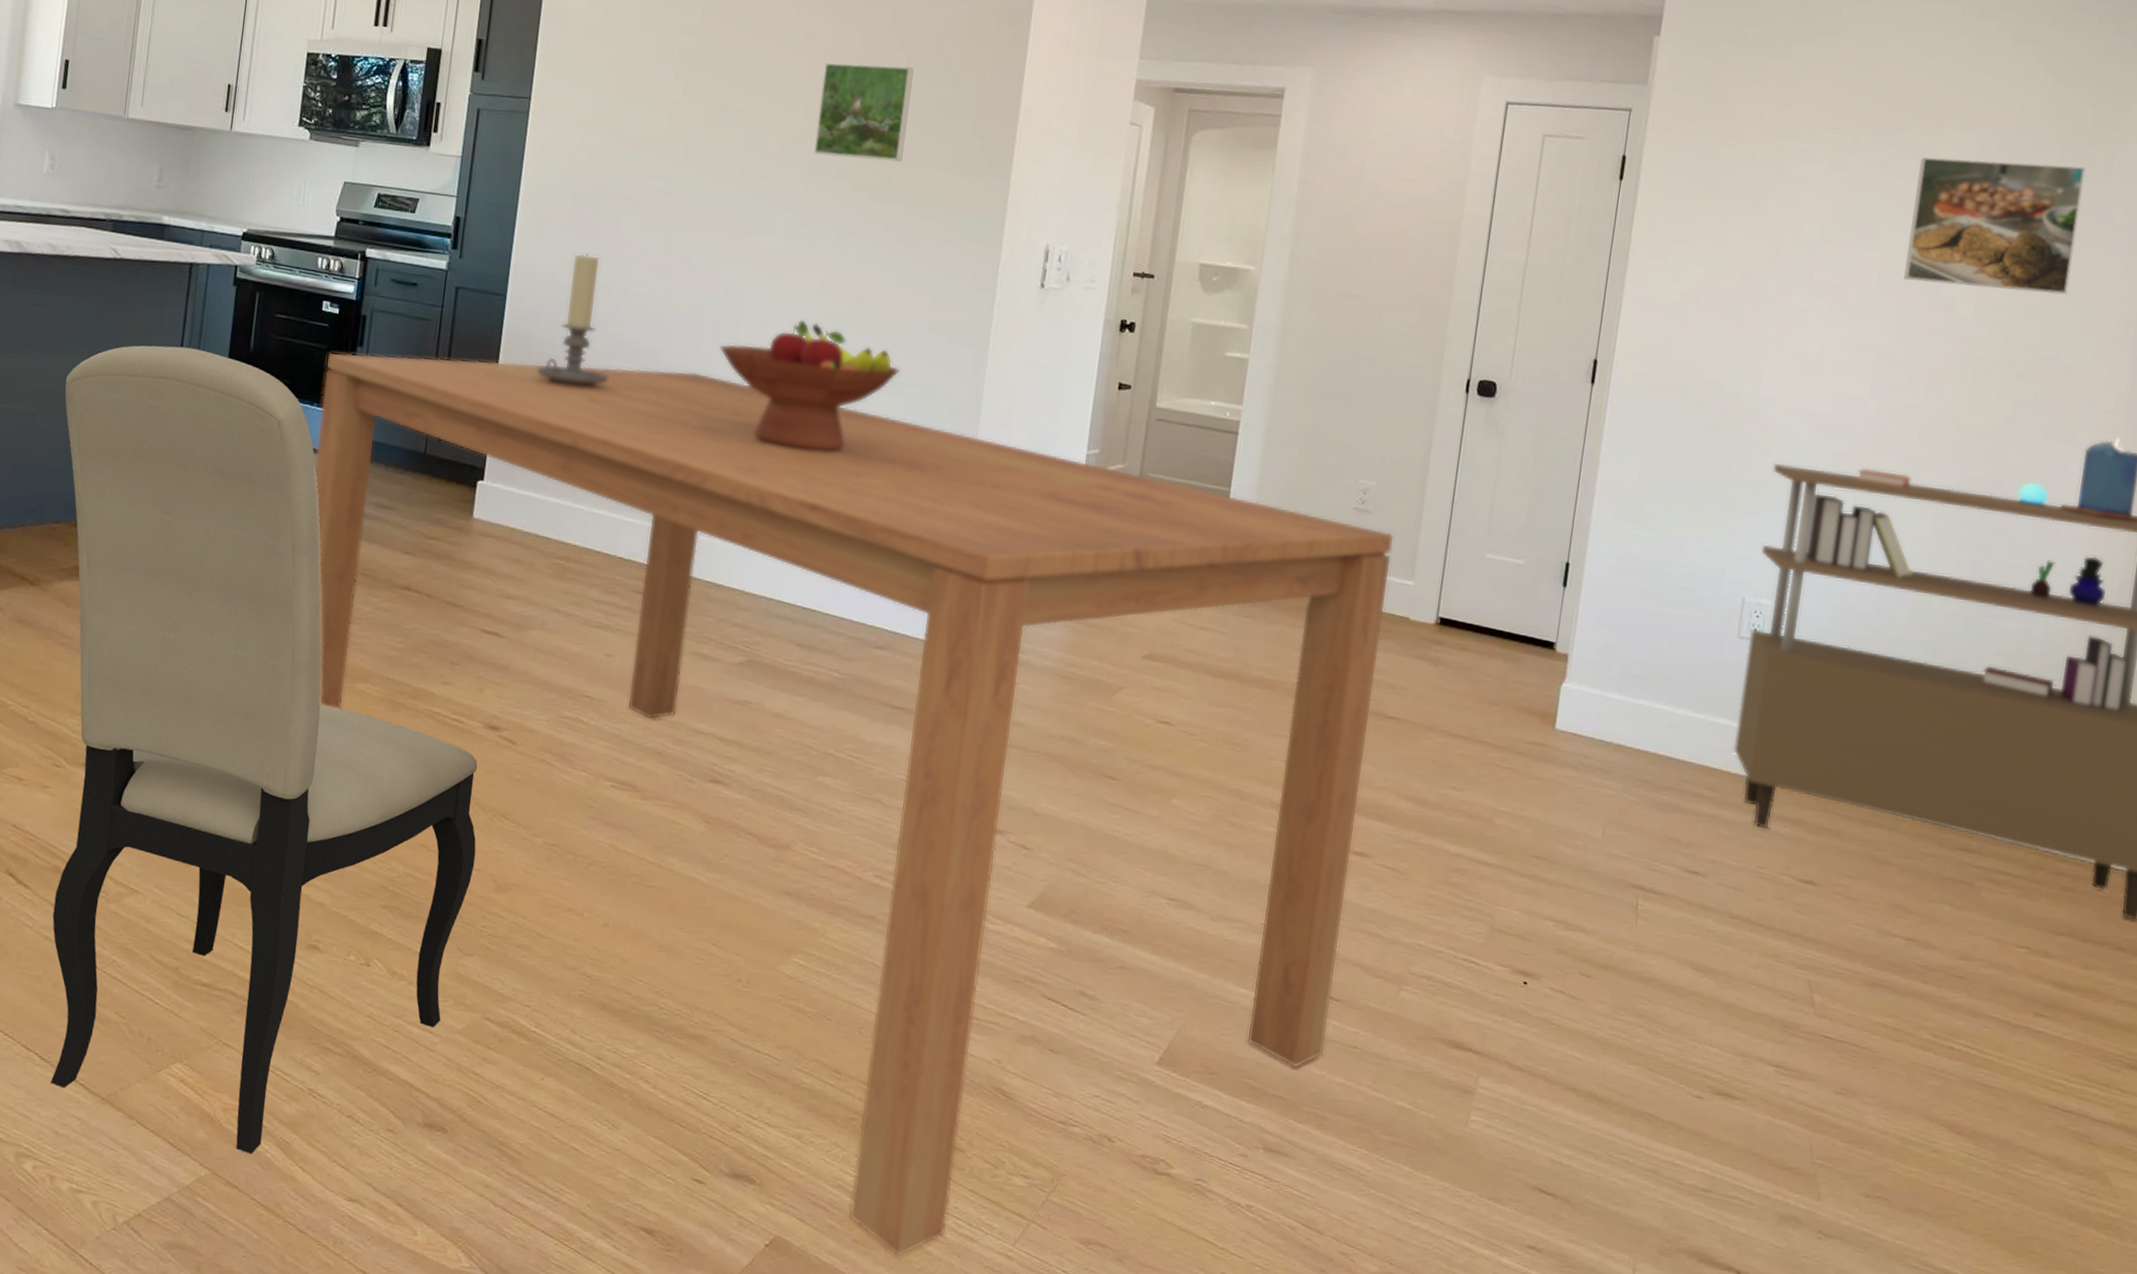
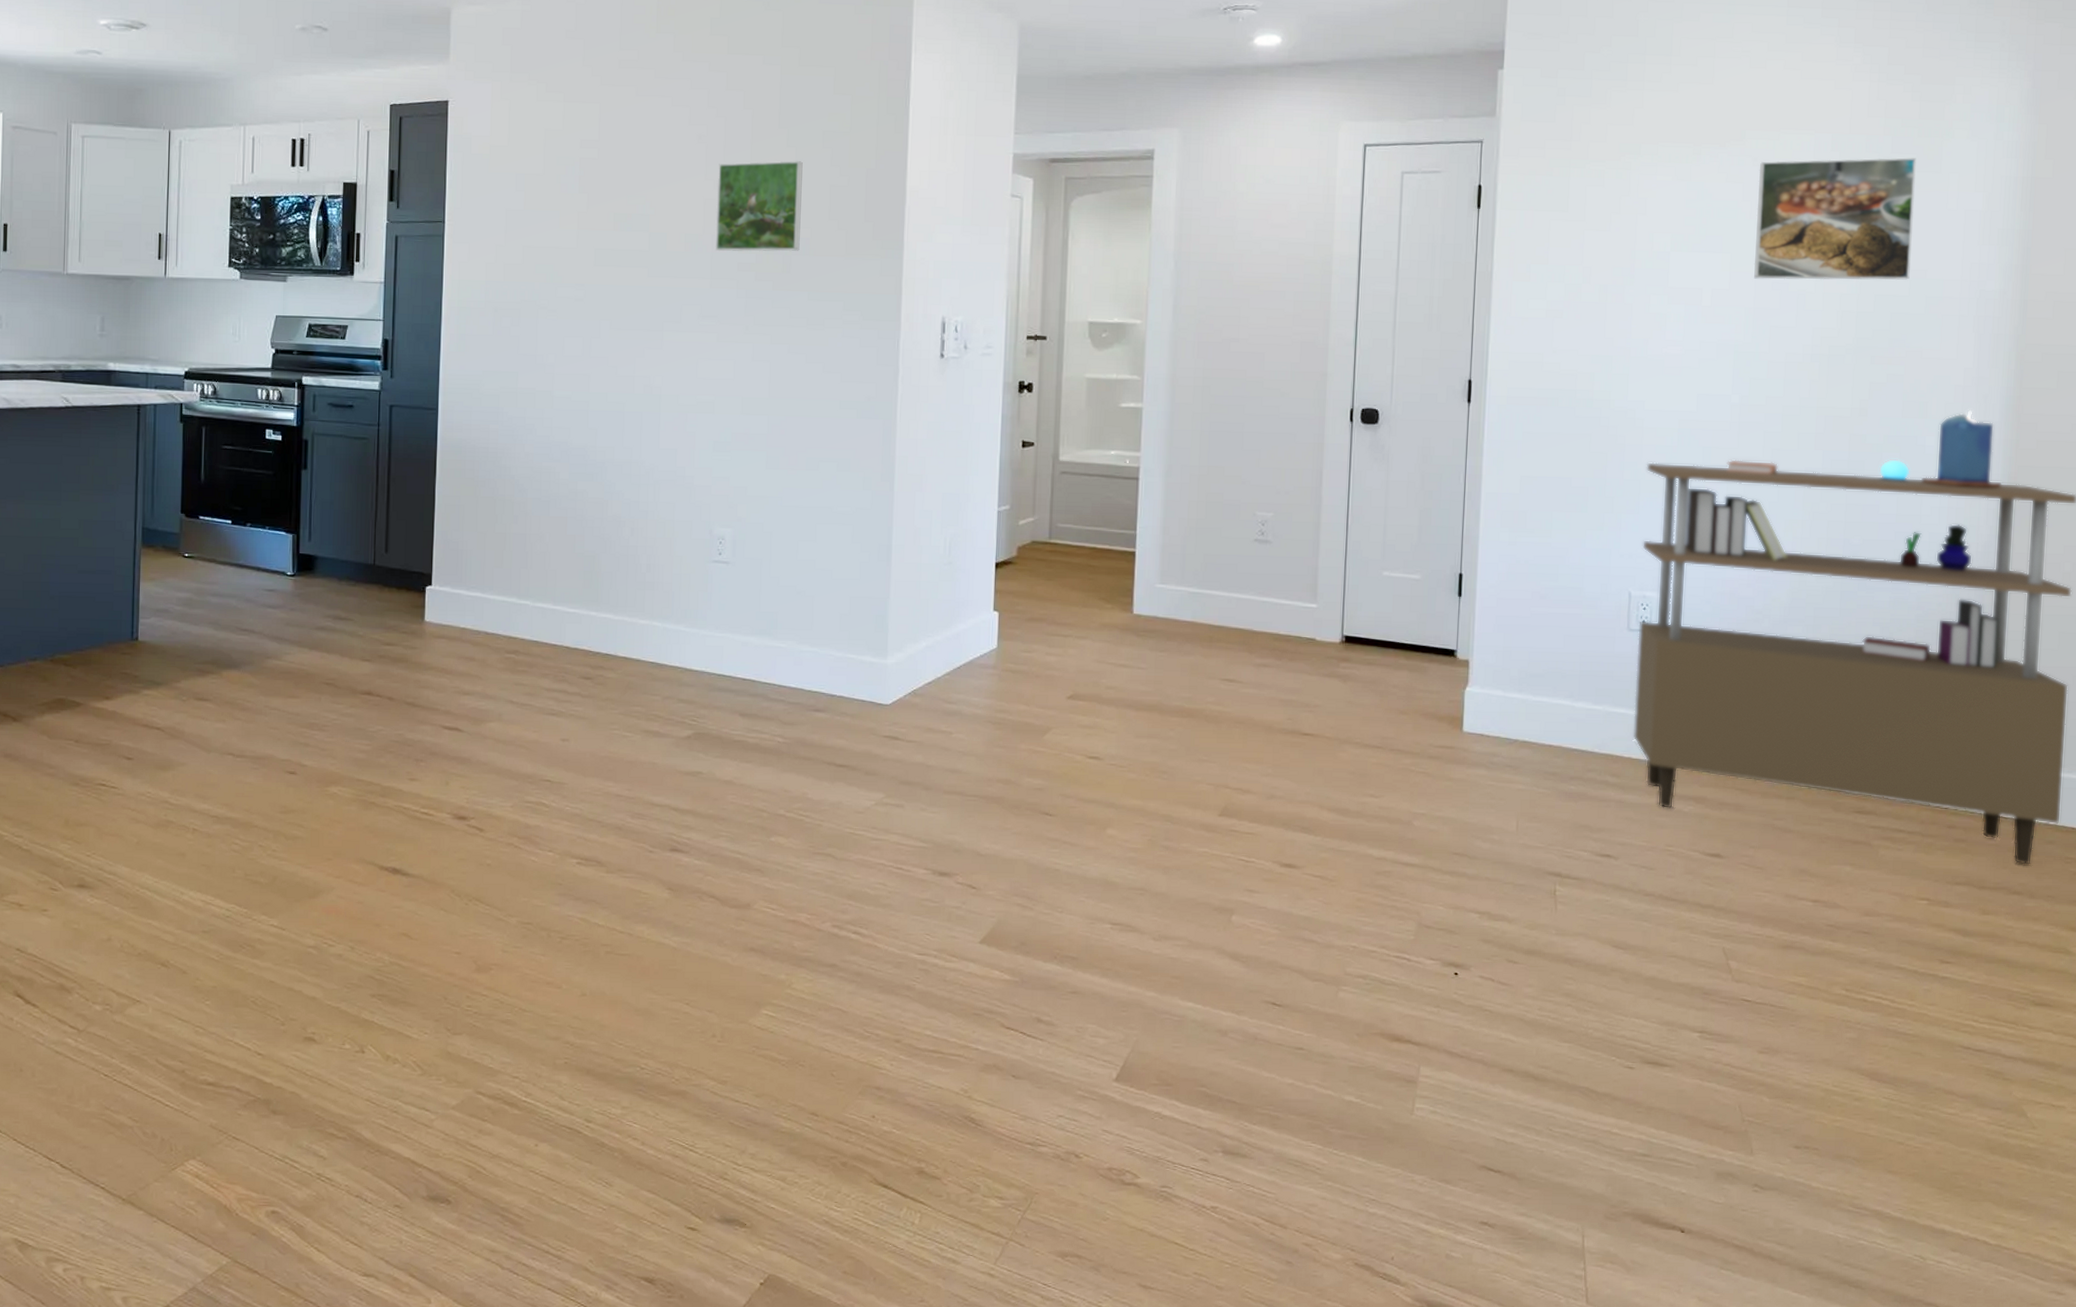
dining chair: present [51,345,478,1154] -> none [30,484,455,1240]
dining table: present [314,352,1394,1257] -> none [271,465,1295,1284]
candle holder: present [537,253,609,388] -> none [473,363,541,490]
fruit bowl: present [719,319,901,451] -> none [643,407,815,530]

